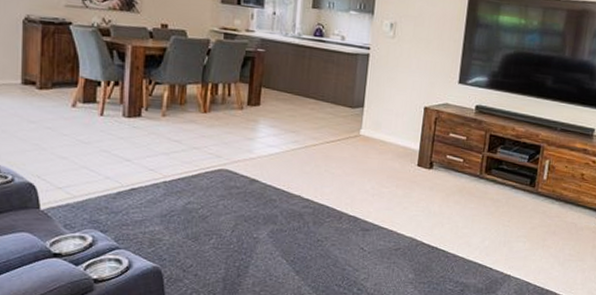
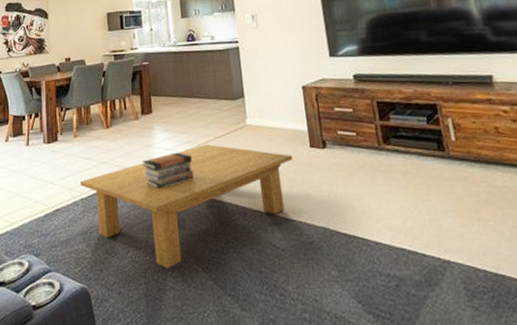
coffee table: none [165,147,399,258] -> present [81,144,293,269]
book stack: none [239,150,296,183] -> present [141,152,194,189]

